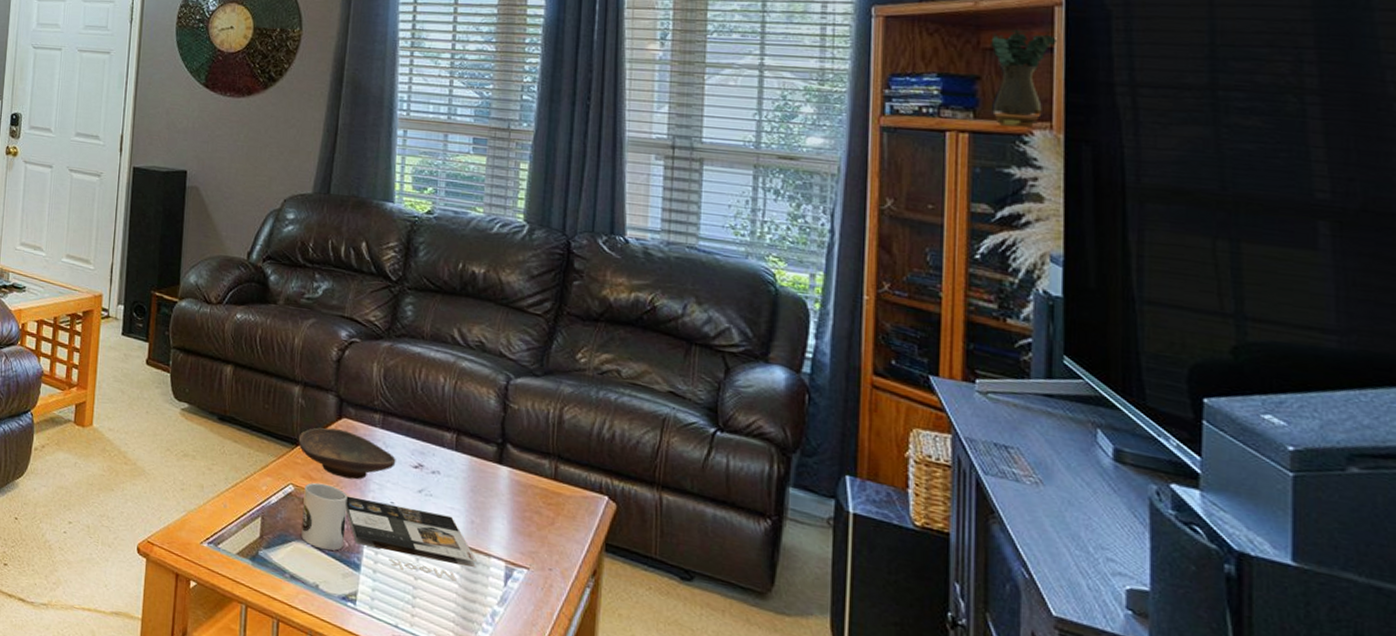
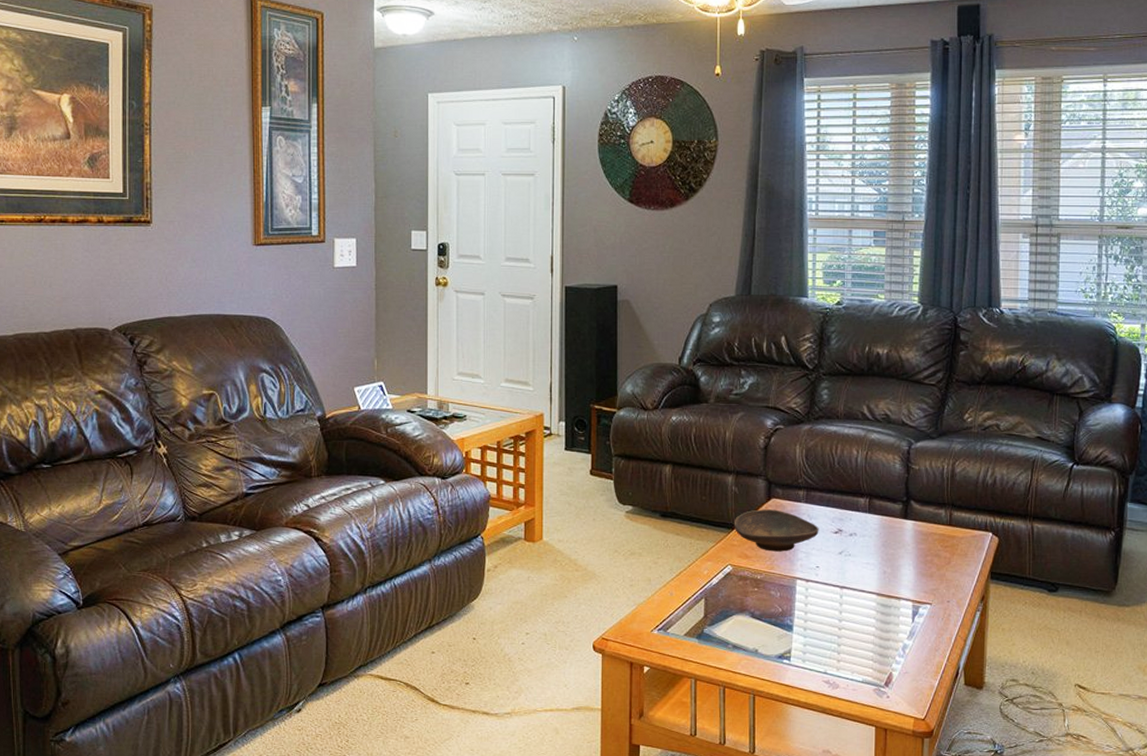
mug: present [300,482,348,551] -> none [739,560,779,618]
magazine: present [345,495,478,581] -> none [778,567,890,625]

